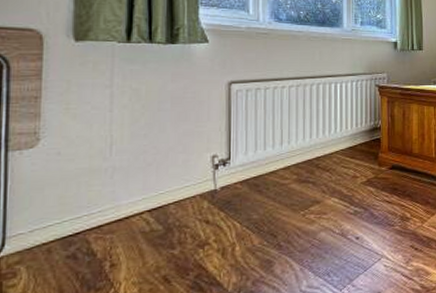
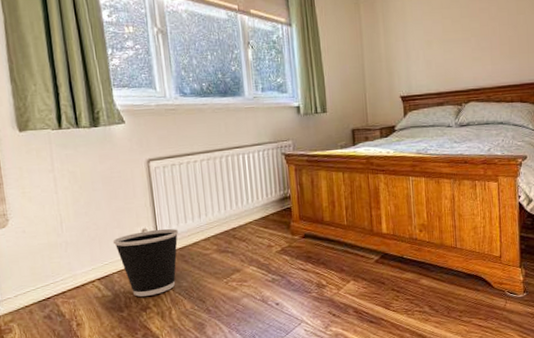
wastebasket: none [173,155,256,231] -> present [112,228,179,297]

